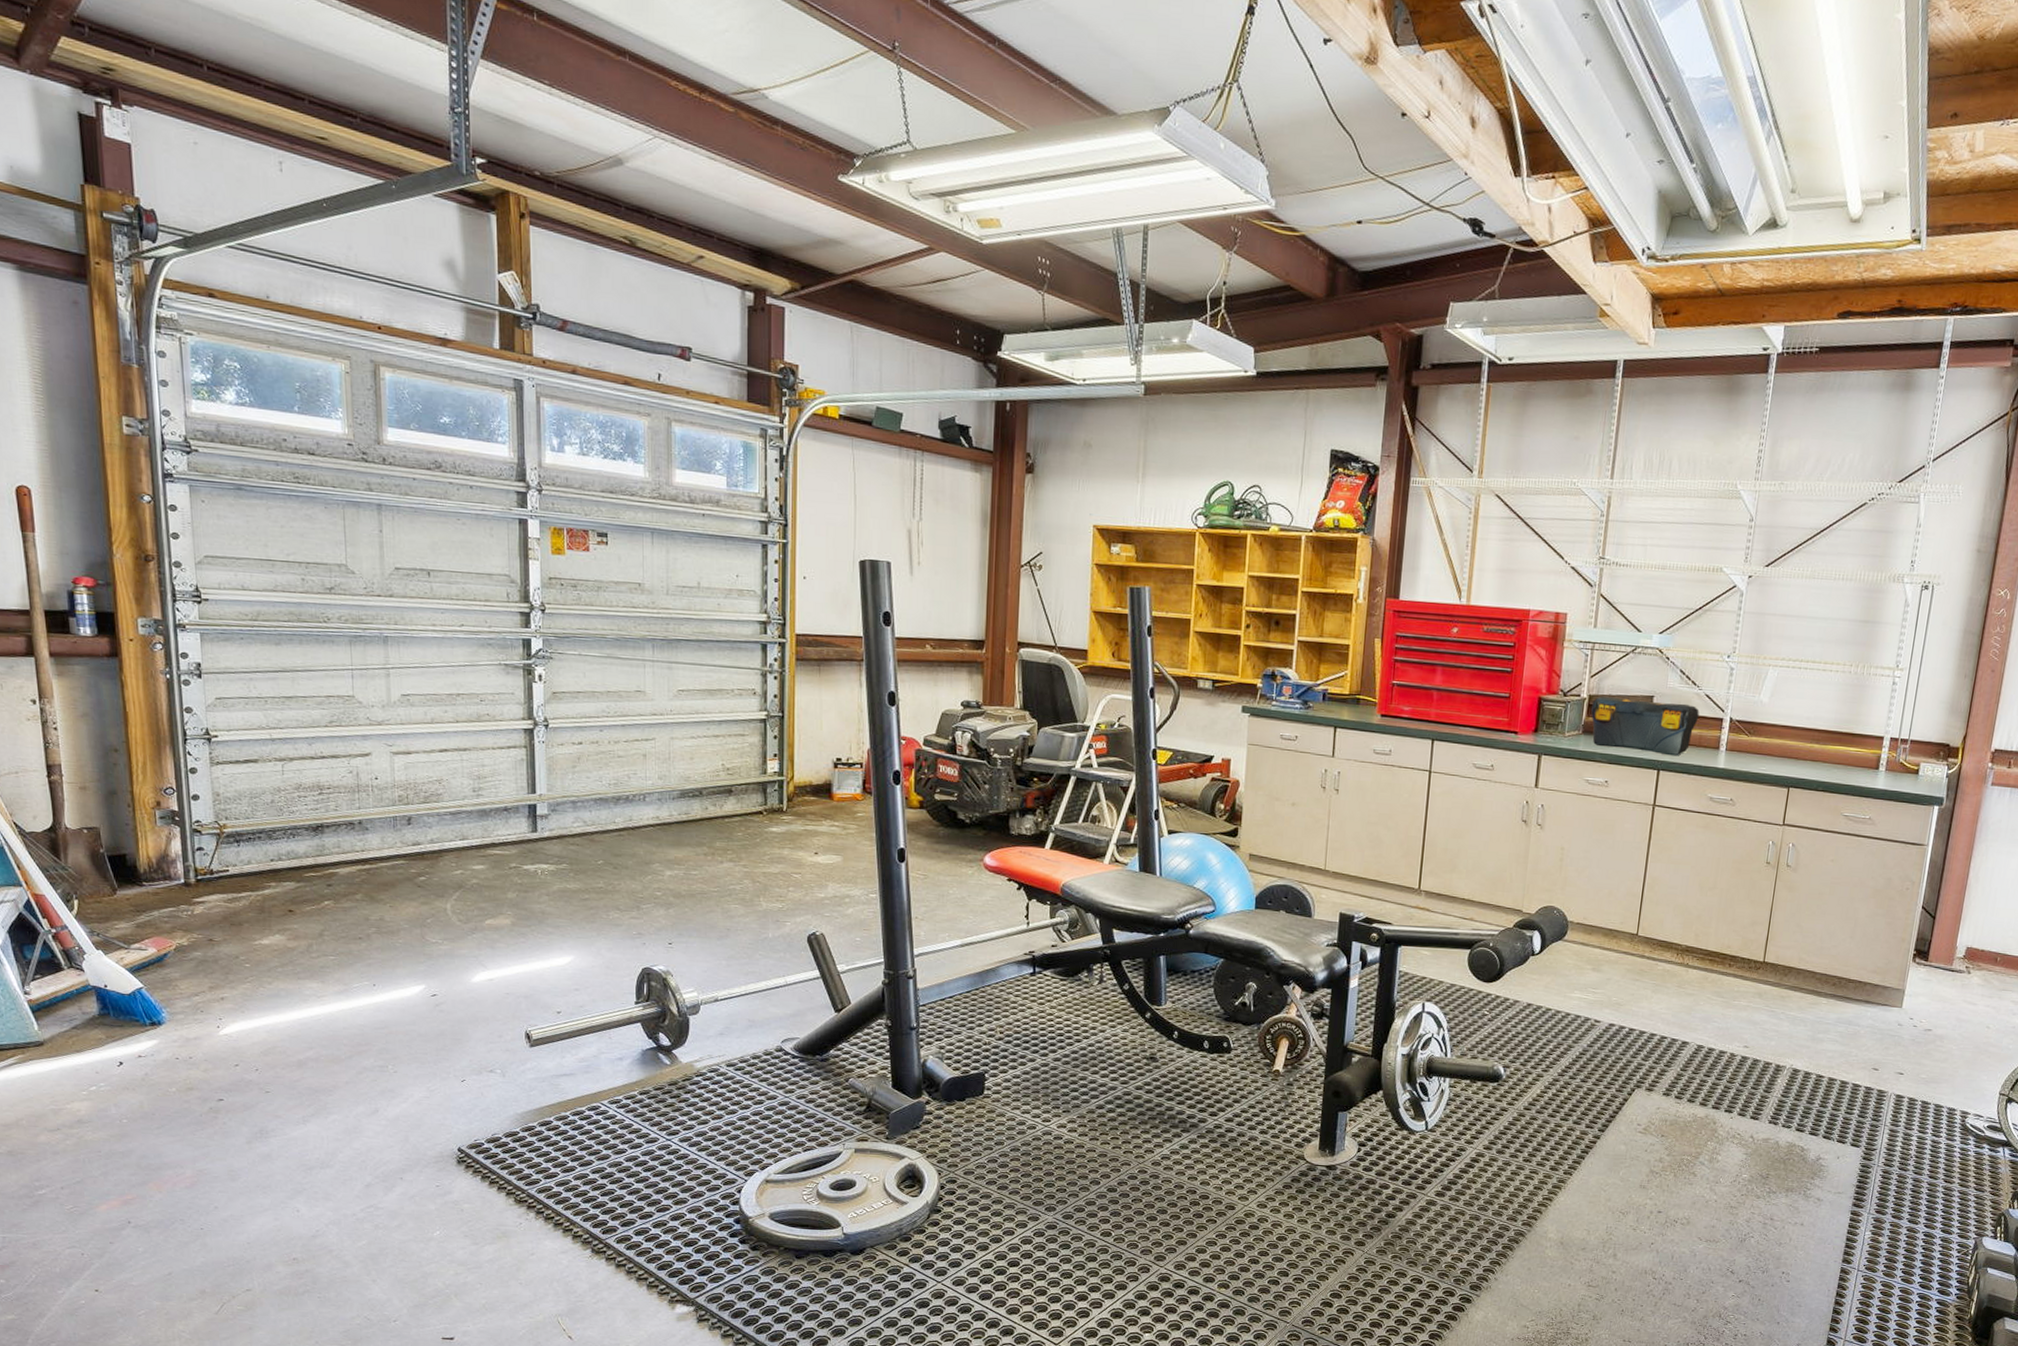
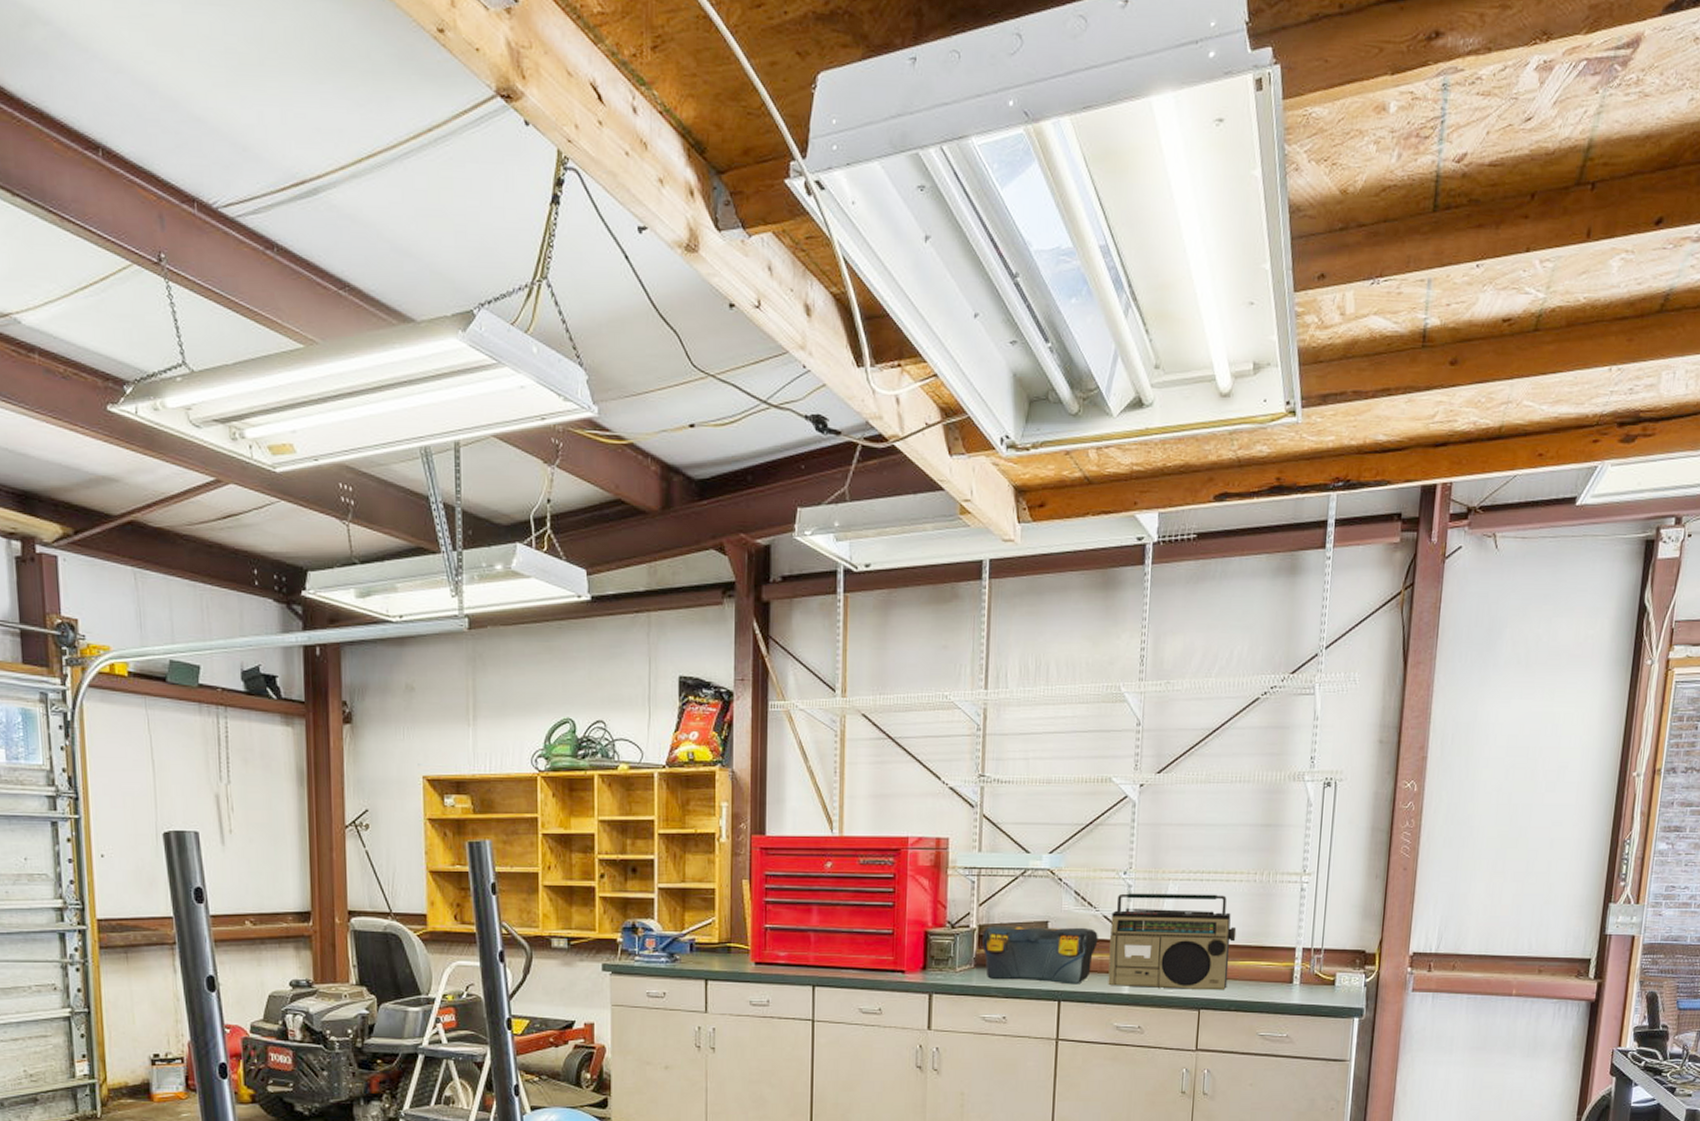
boombox: none [1705,675,1830,772] -> present [1108,893,1237,991]

